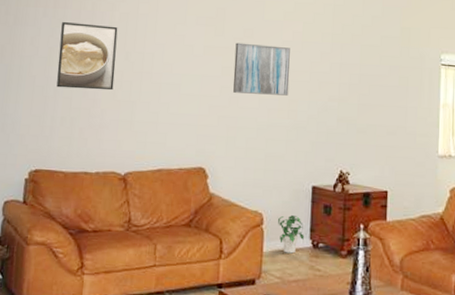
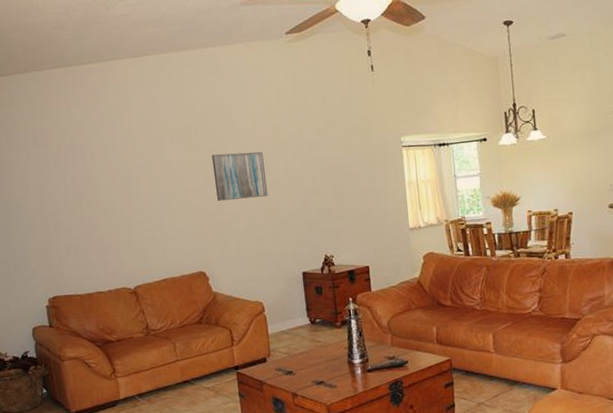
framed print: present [56,22,118,91] -> none [46,156,108,221]
potted plant: present [278,214,304,254] -> none [277,299,302,332]

